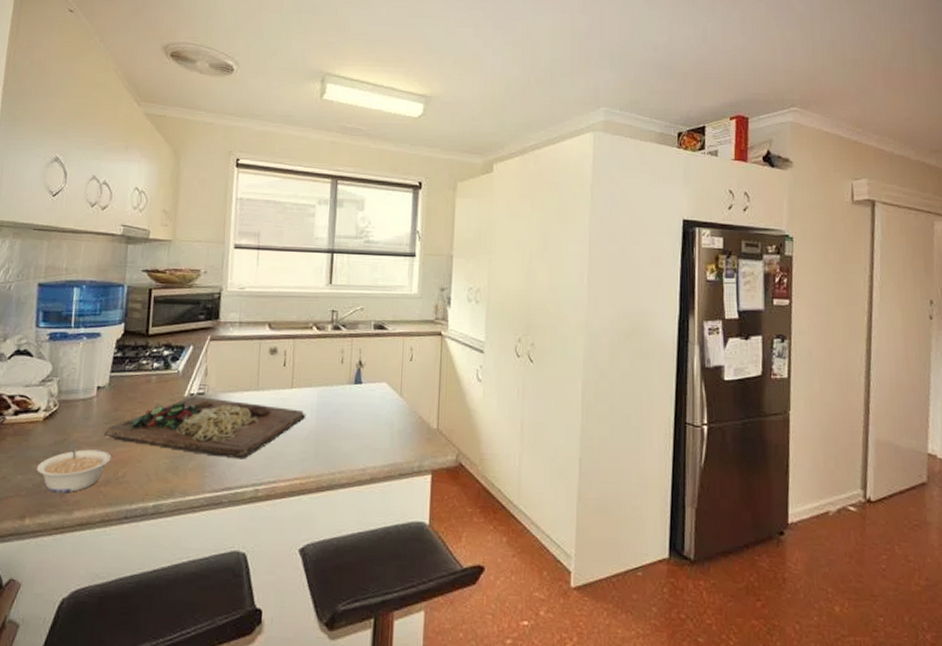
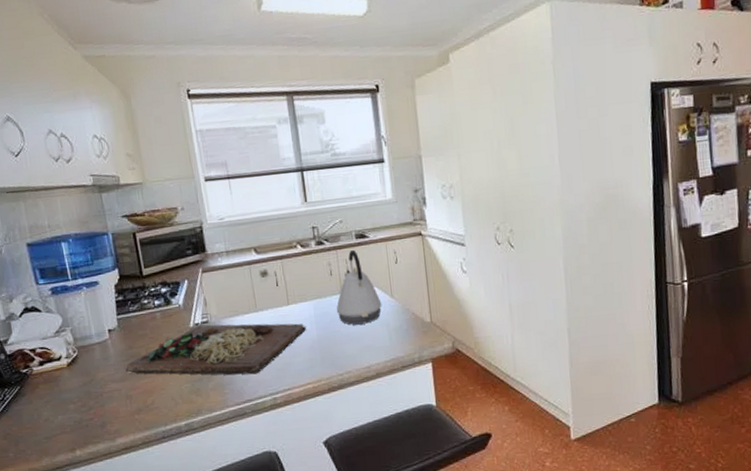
legume: present [37,442,111,493] -> none [73,380,138,426]
kettle: none [340,339,389,421] -> present [336,249,382,325]

